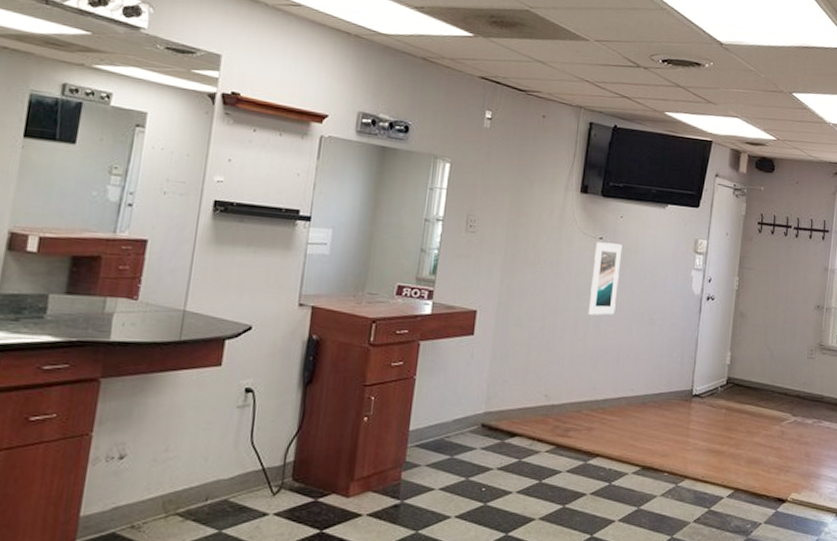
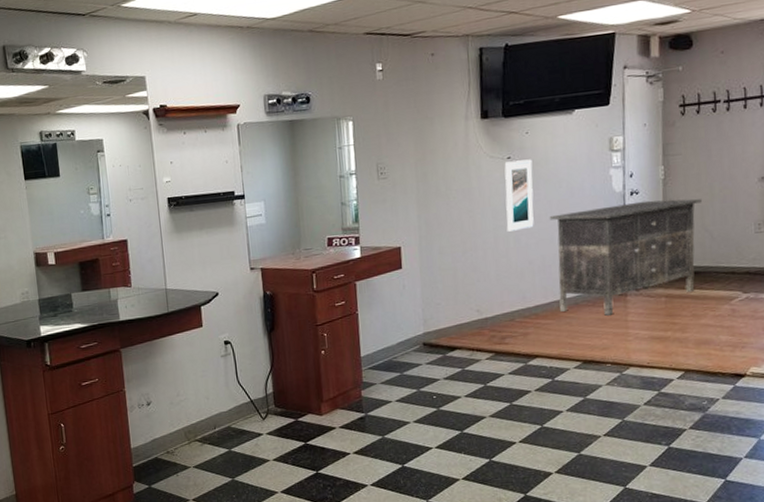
sideboard: none [627,306,768,420] -> present [549,198,703,316]

